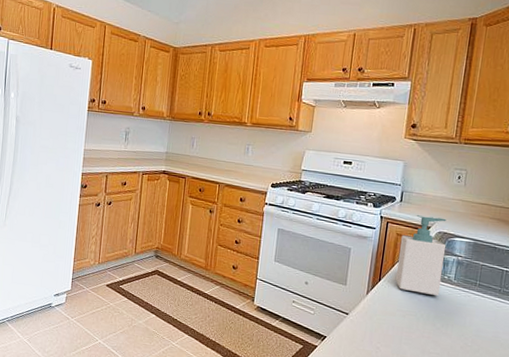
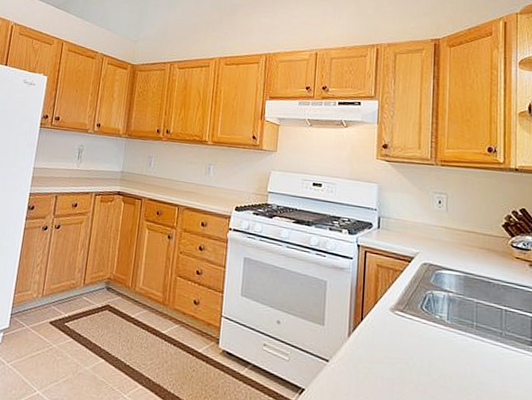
soap bottle: present [395,215,447,296] -> none [379,244,434,339]

